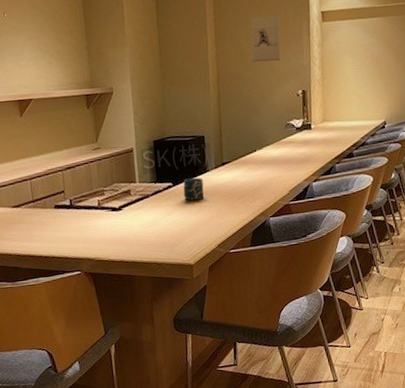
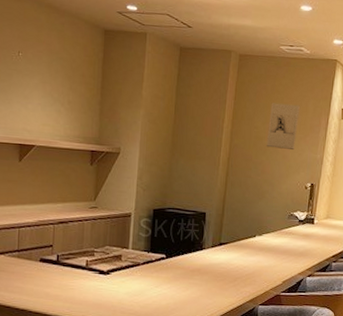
cup: present [183,177,205,201] -> none [175,253,197,277]

